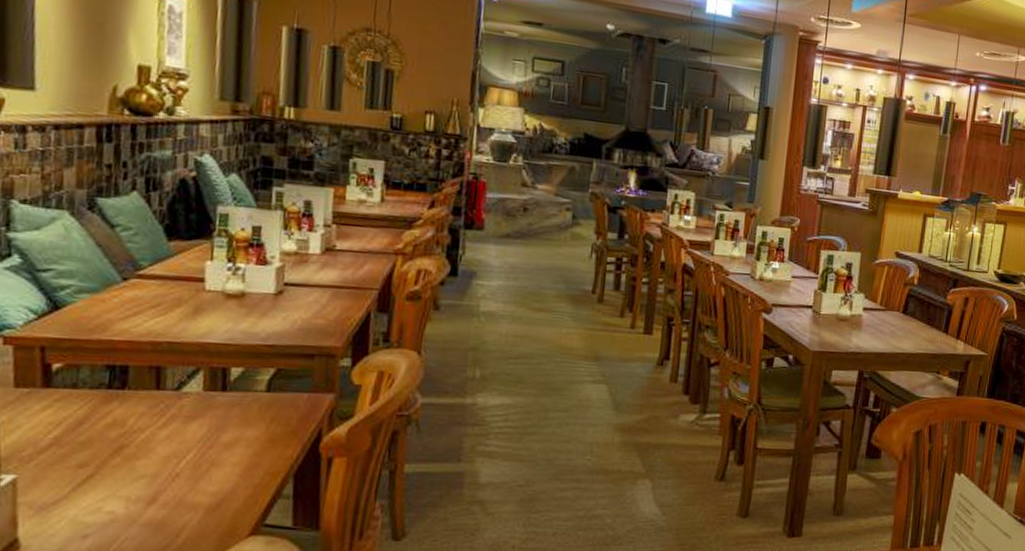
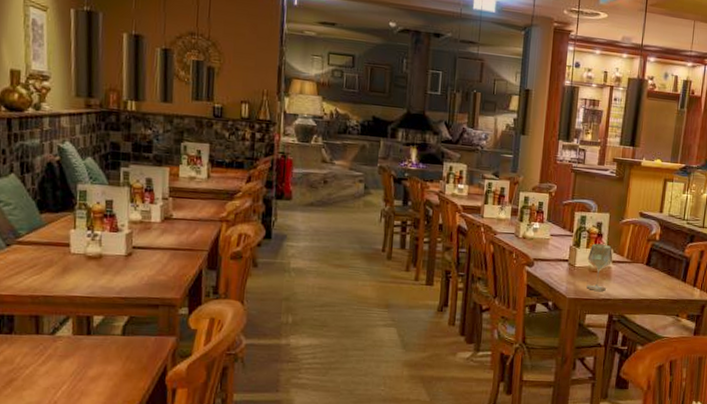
wine glass: none [833,287,865,343] -> present [586,243,613,291]

